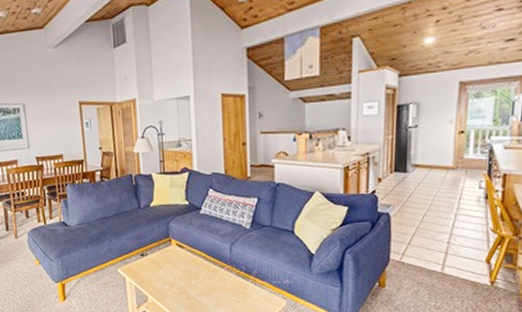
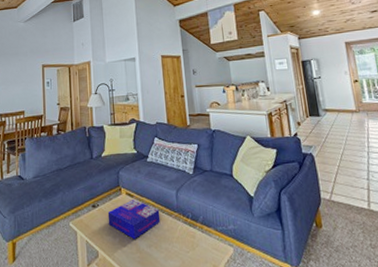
board game: none [156,251,212,287] -> present [107,199,161,239]

